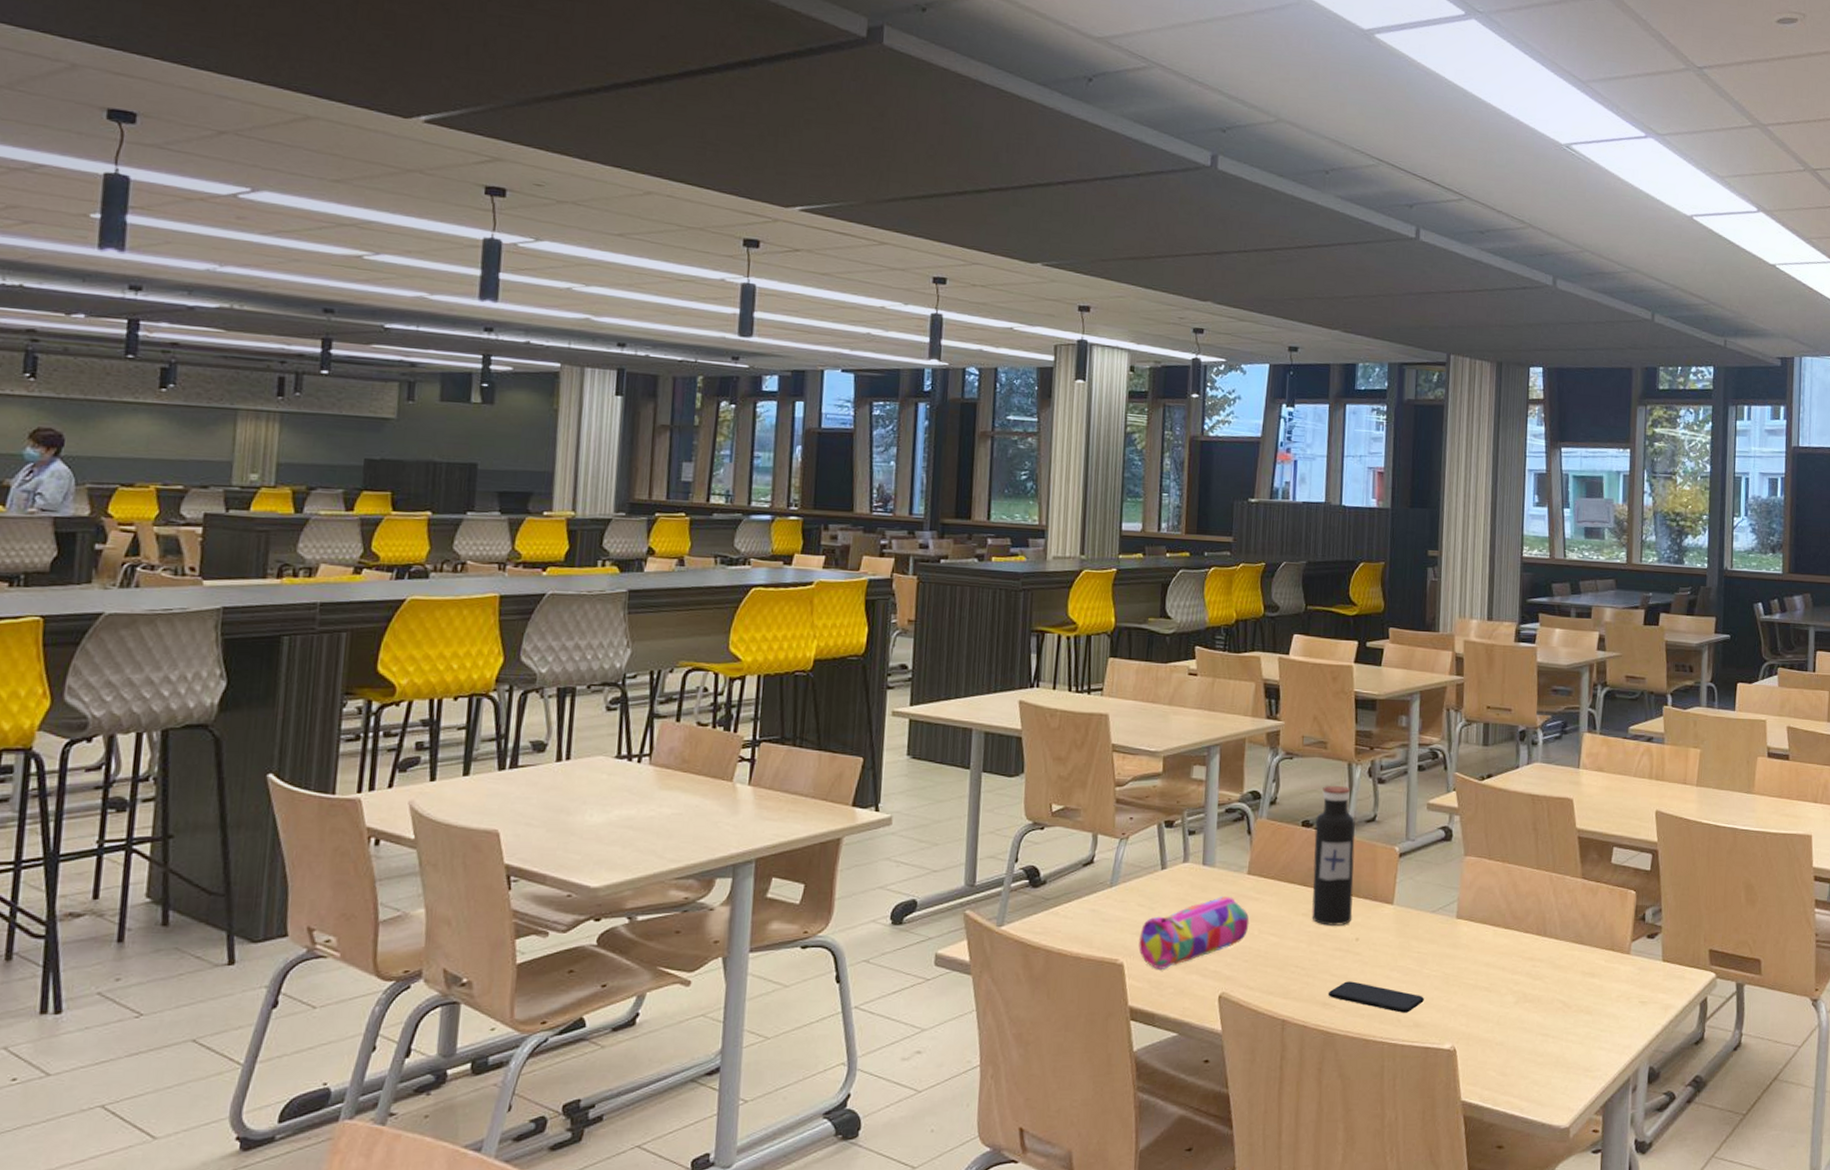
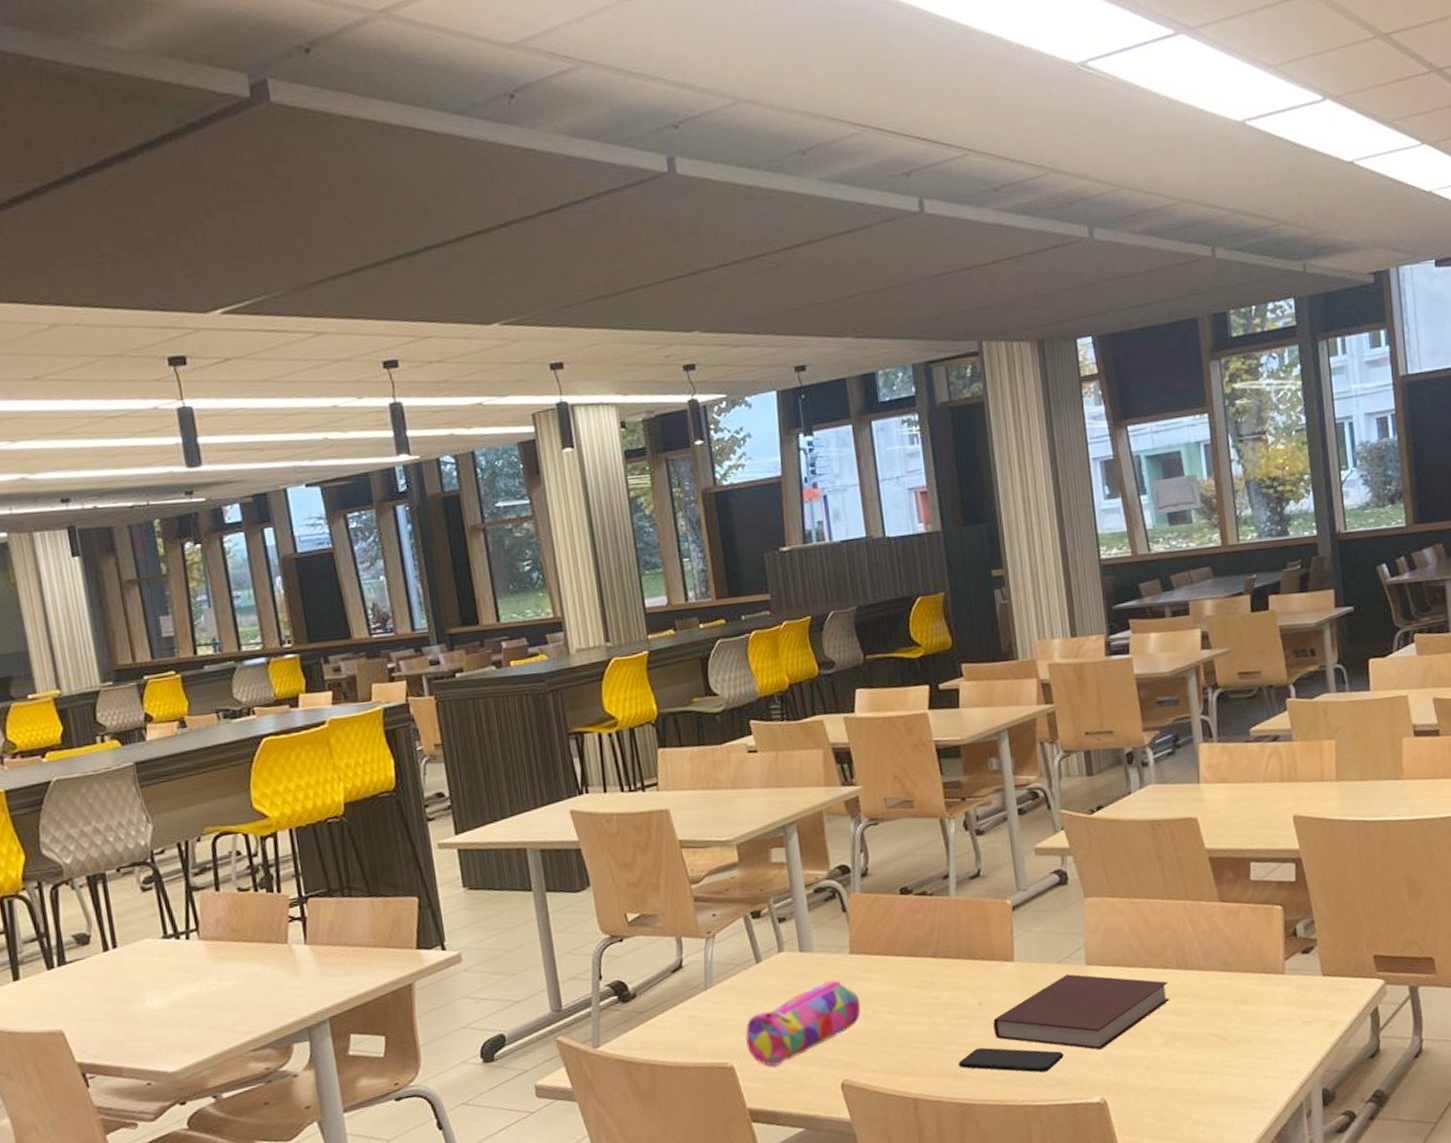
water bottle: present [1311,785,1356,926] -> none [913,844,972,994]
notebook: none [1365,924,1527,999] -> present [993,974,1170,1050]

